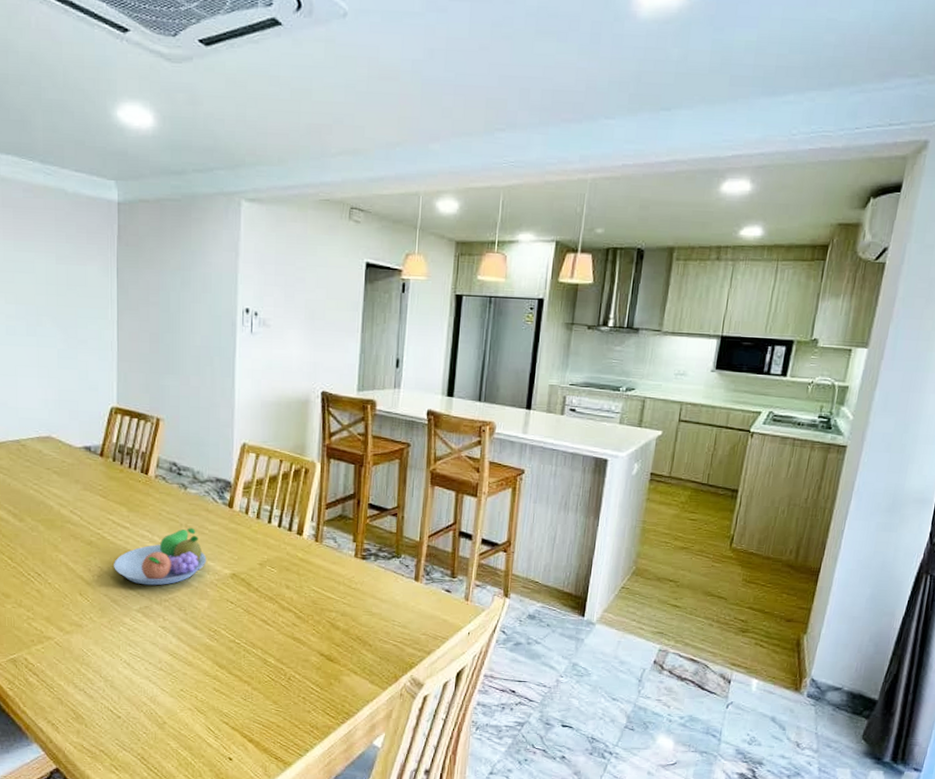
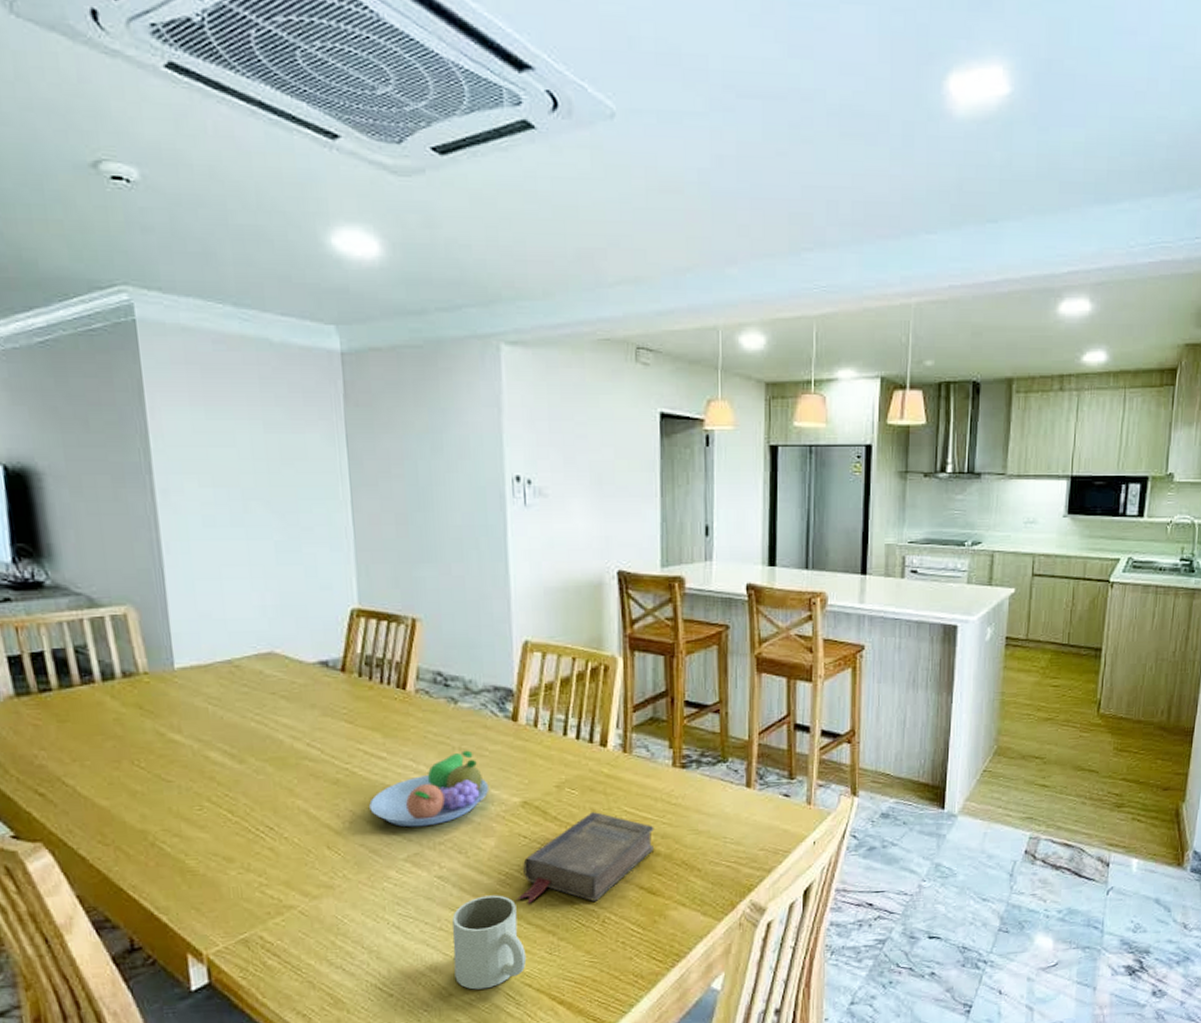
mug: none [169,646,226,722] -> present [452,895,527,990]
book: none [221,588,336,661] -> present [516,812,654,904]

